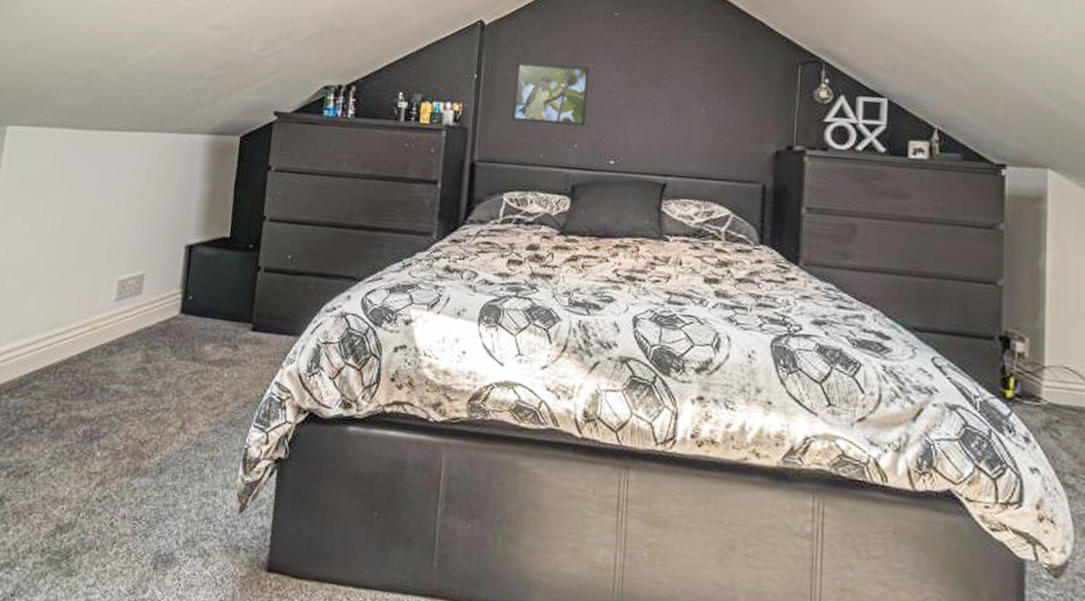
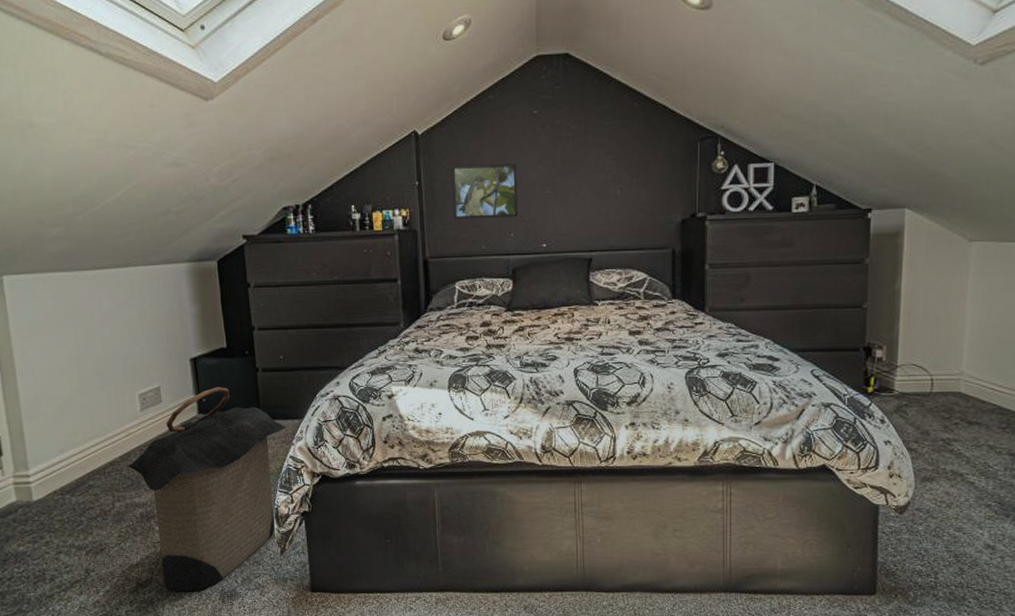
laundry hamper: none [82,283,279,548] -> present [126,387,286,592]

